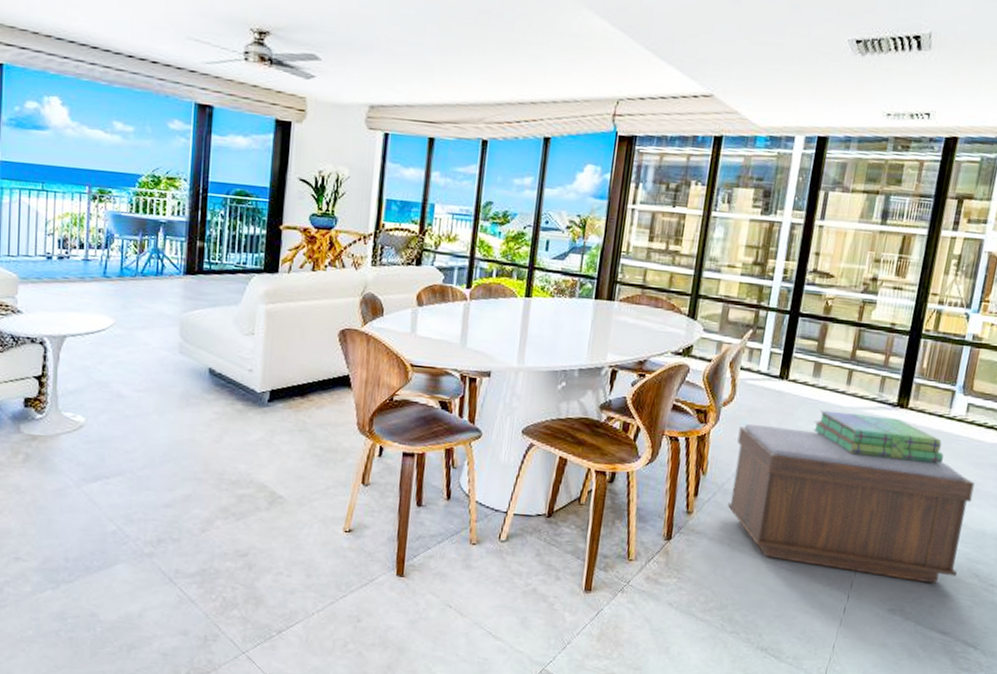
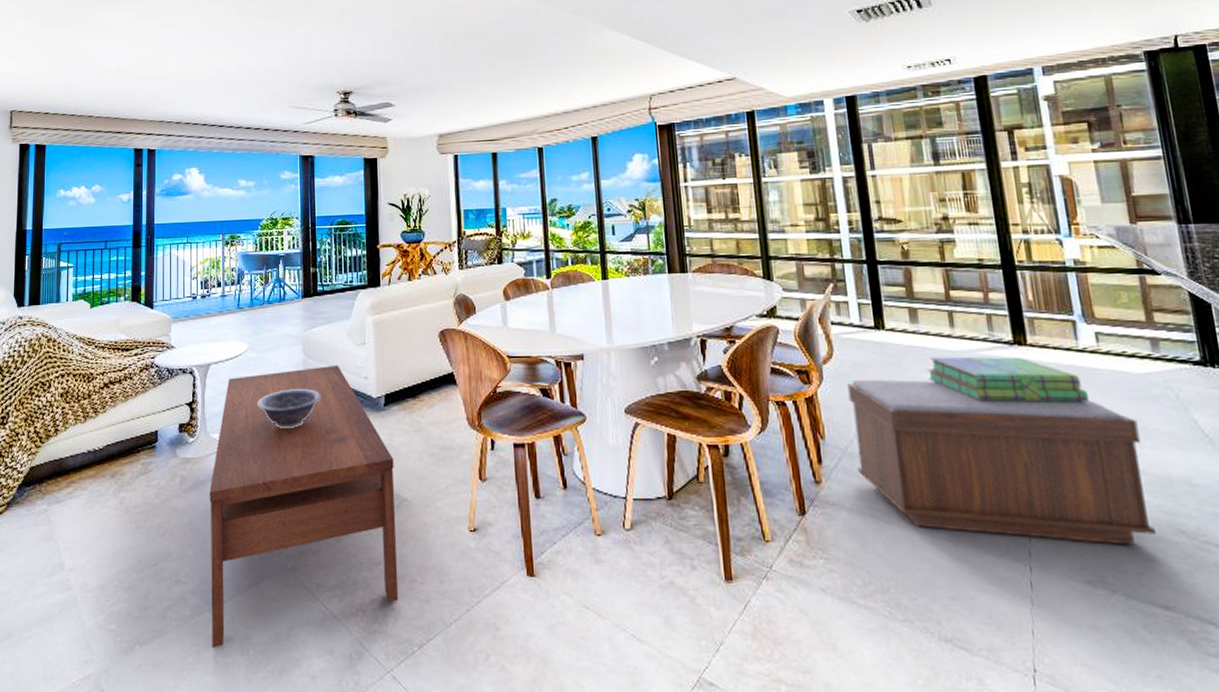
coffee table: none [54,353,272,624] -> present [209,366,399,649]
decorative bowl: none [121,373,198,416] -> present [258,389,322,429]

